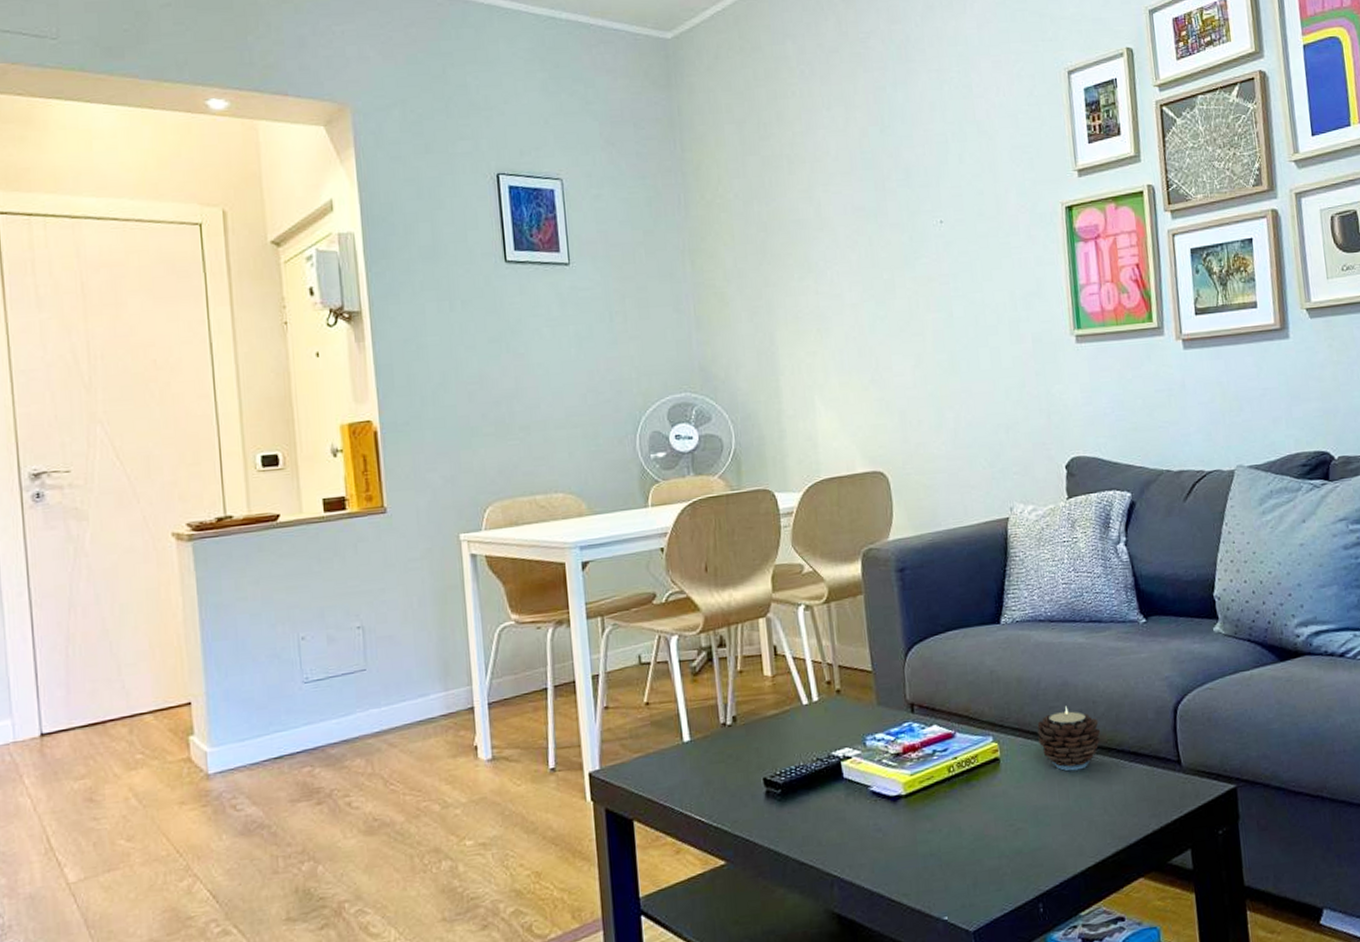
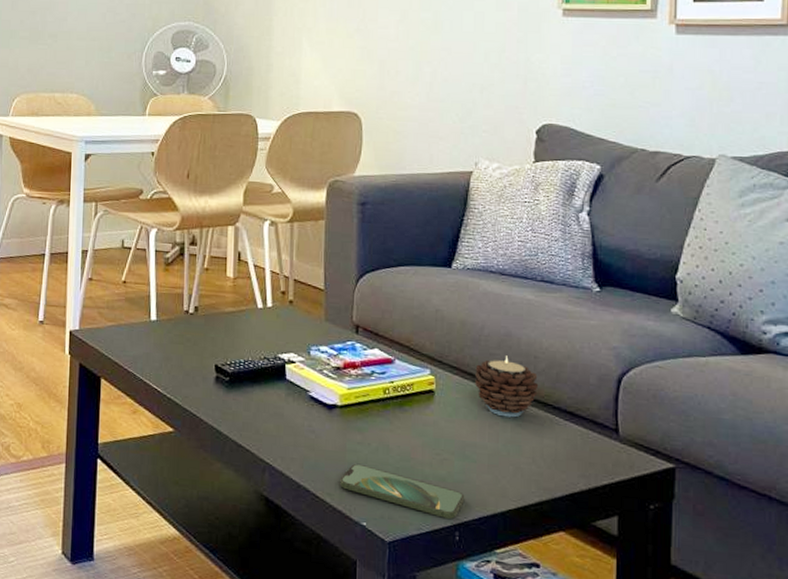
smartphone: none [915,853,1044,892] -> present [340,463,465,519]

